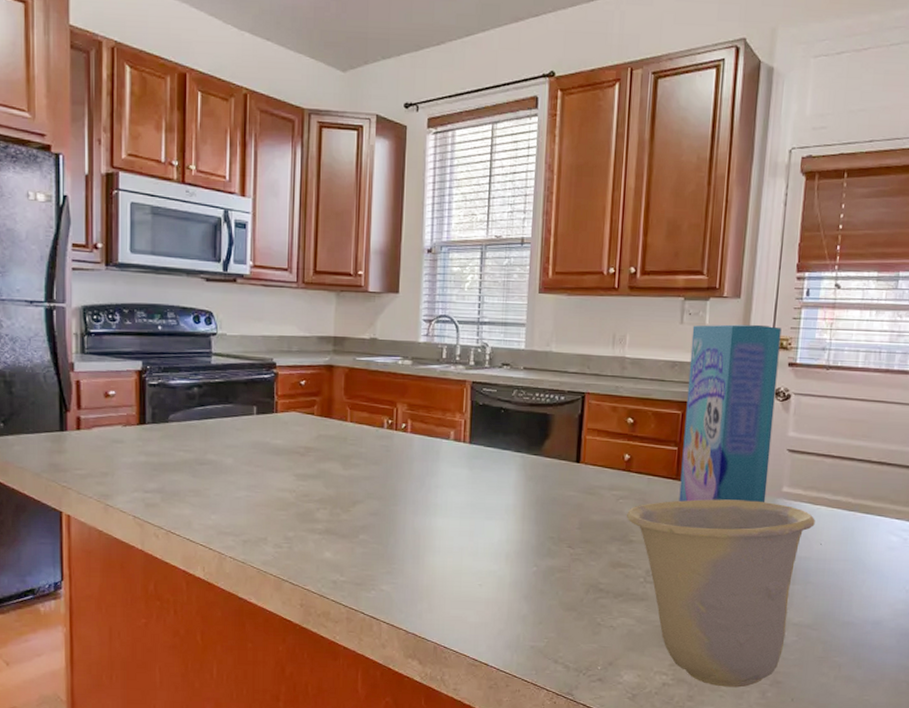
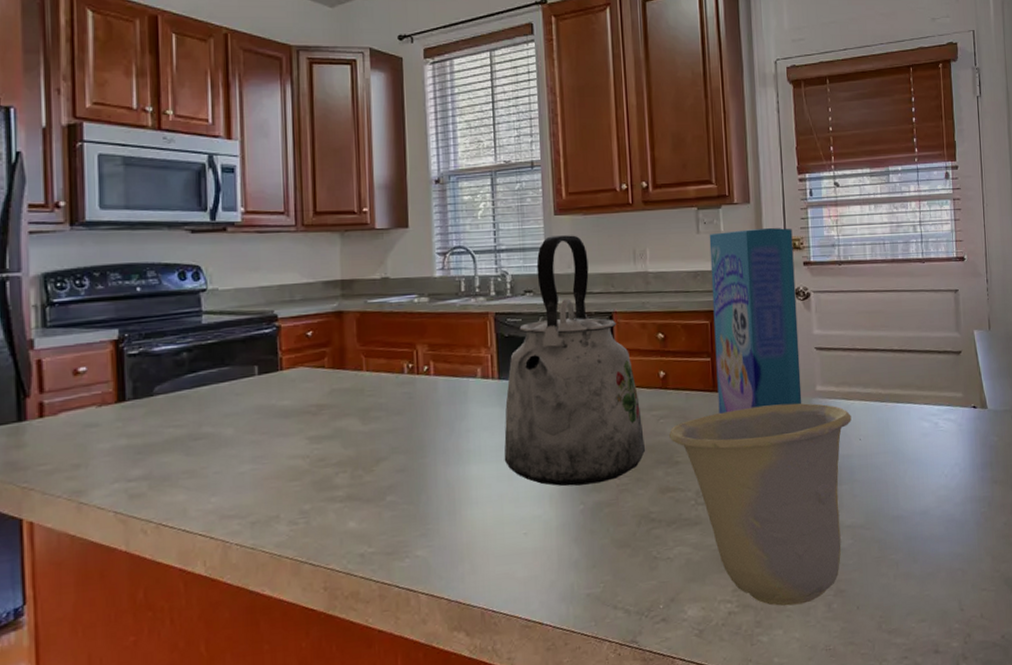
kettle: none [467,313,602,550] -> present [504,235,646,487]

